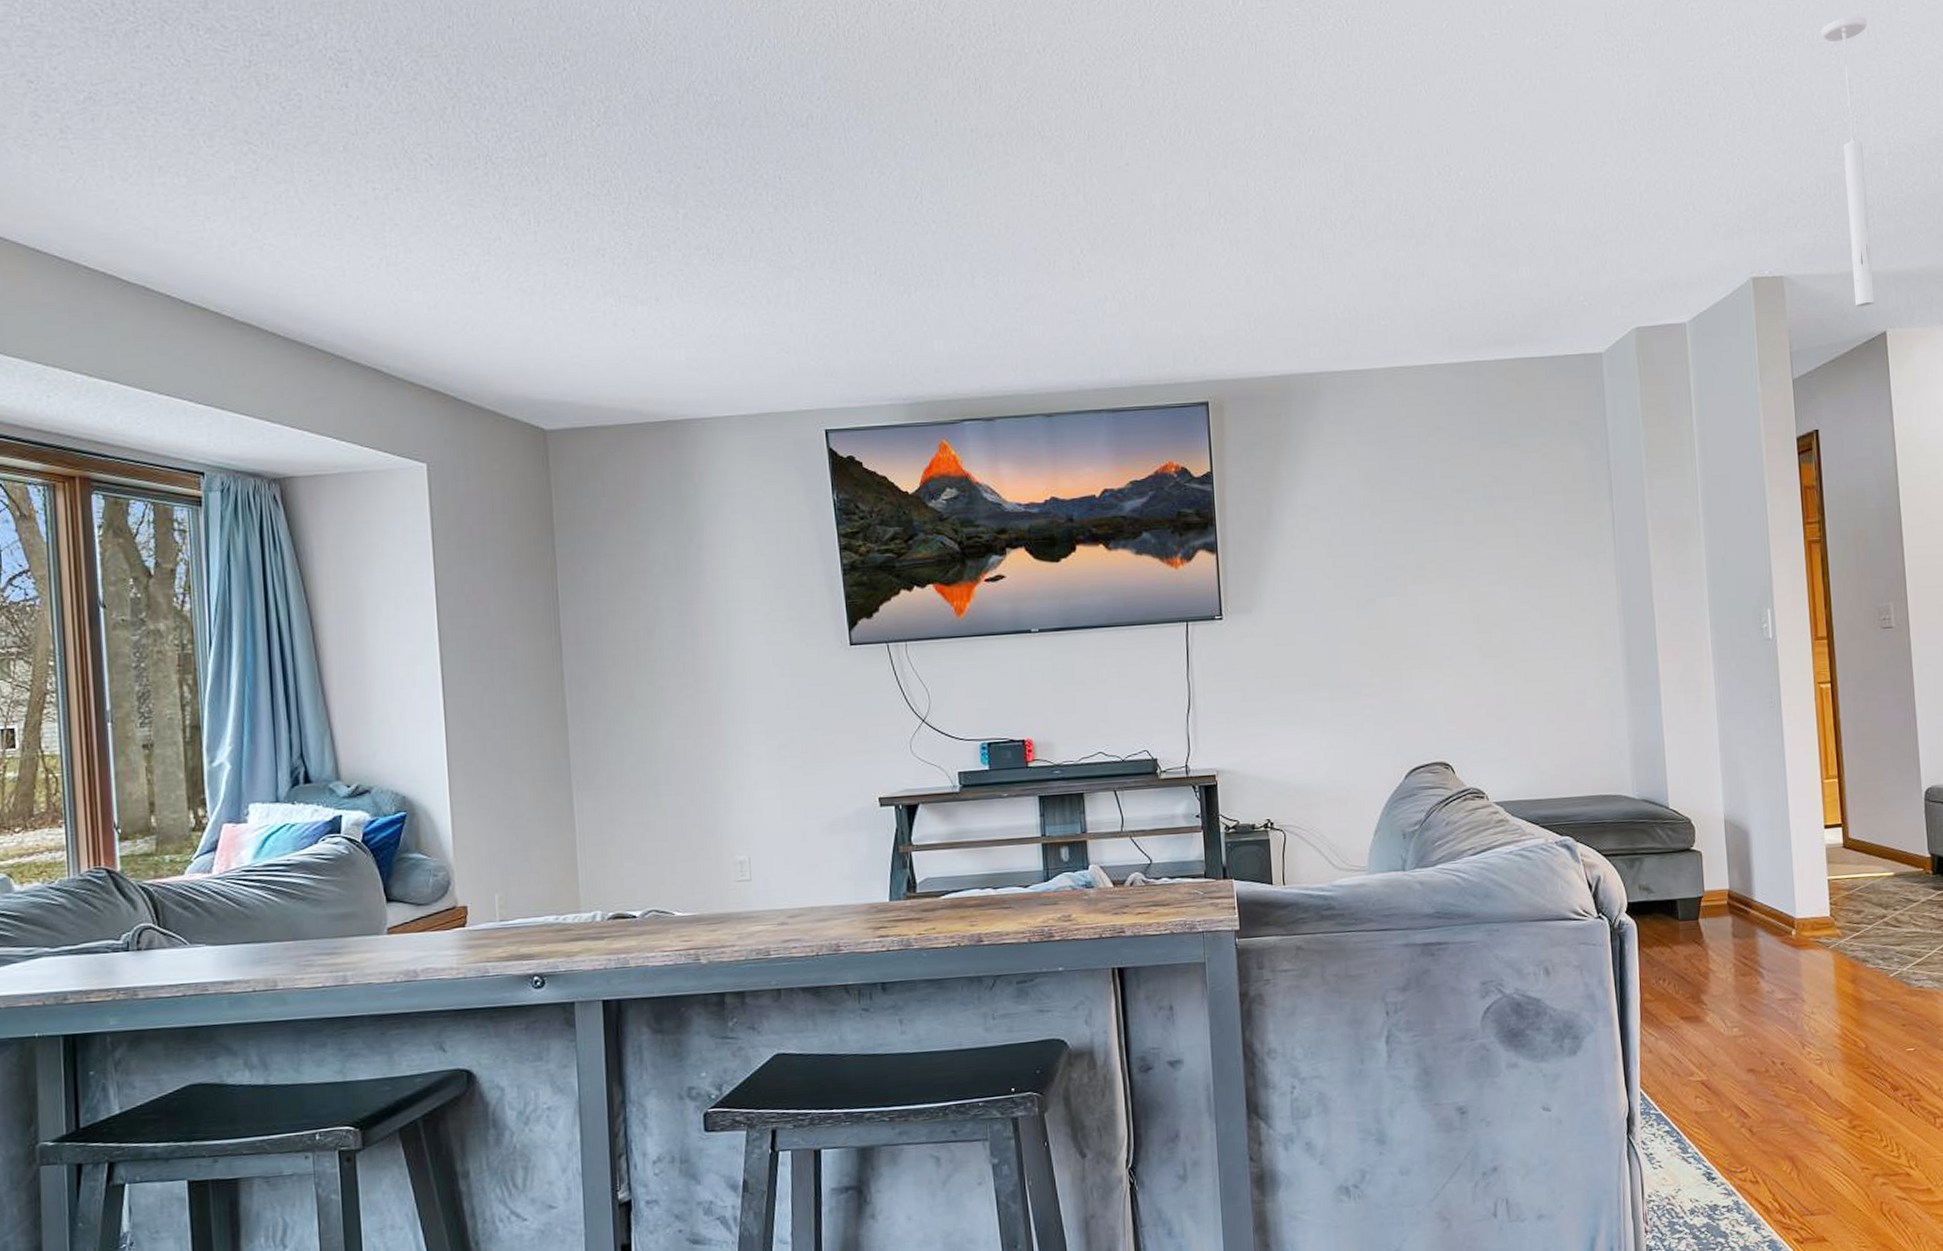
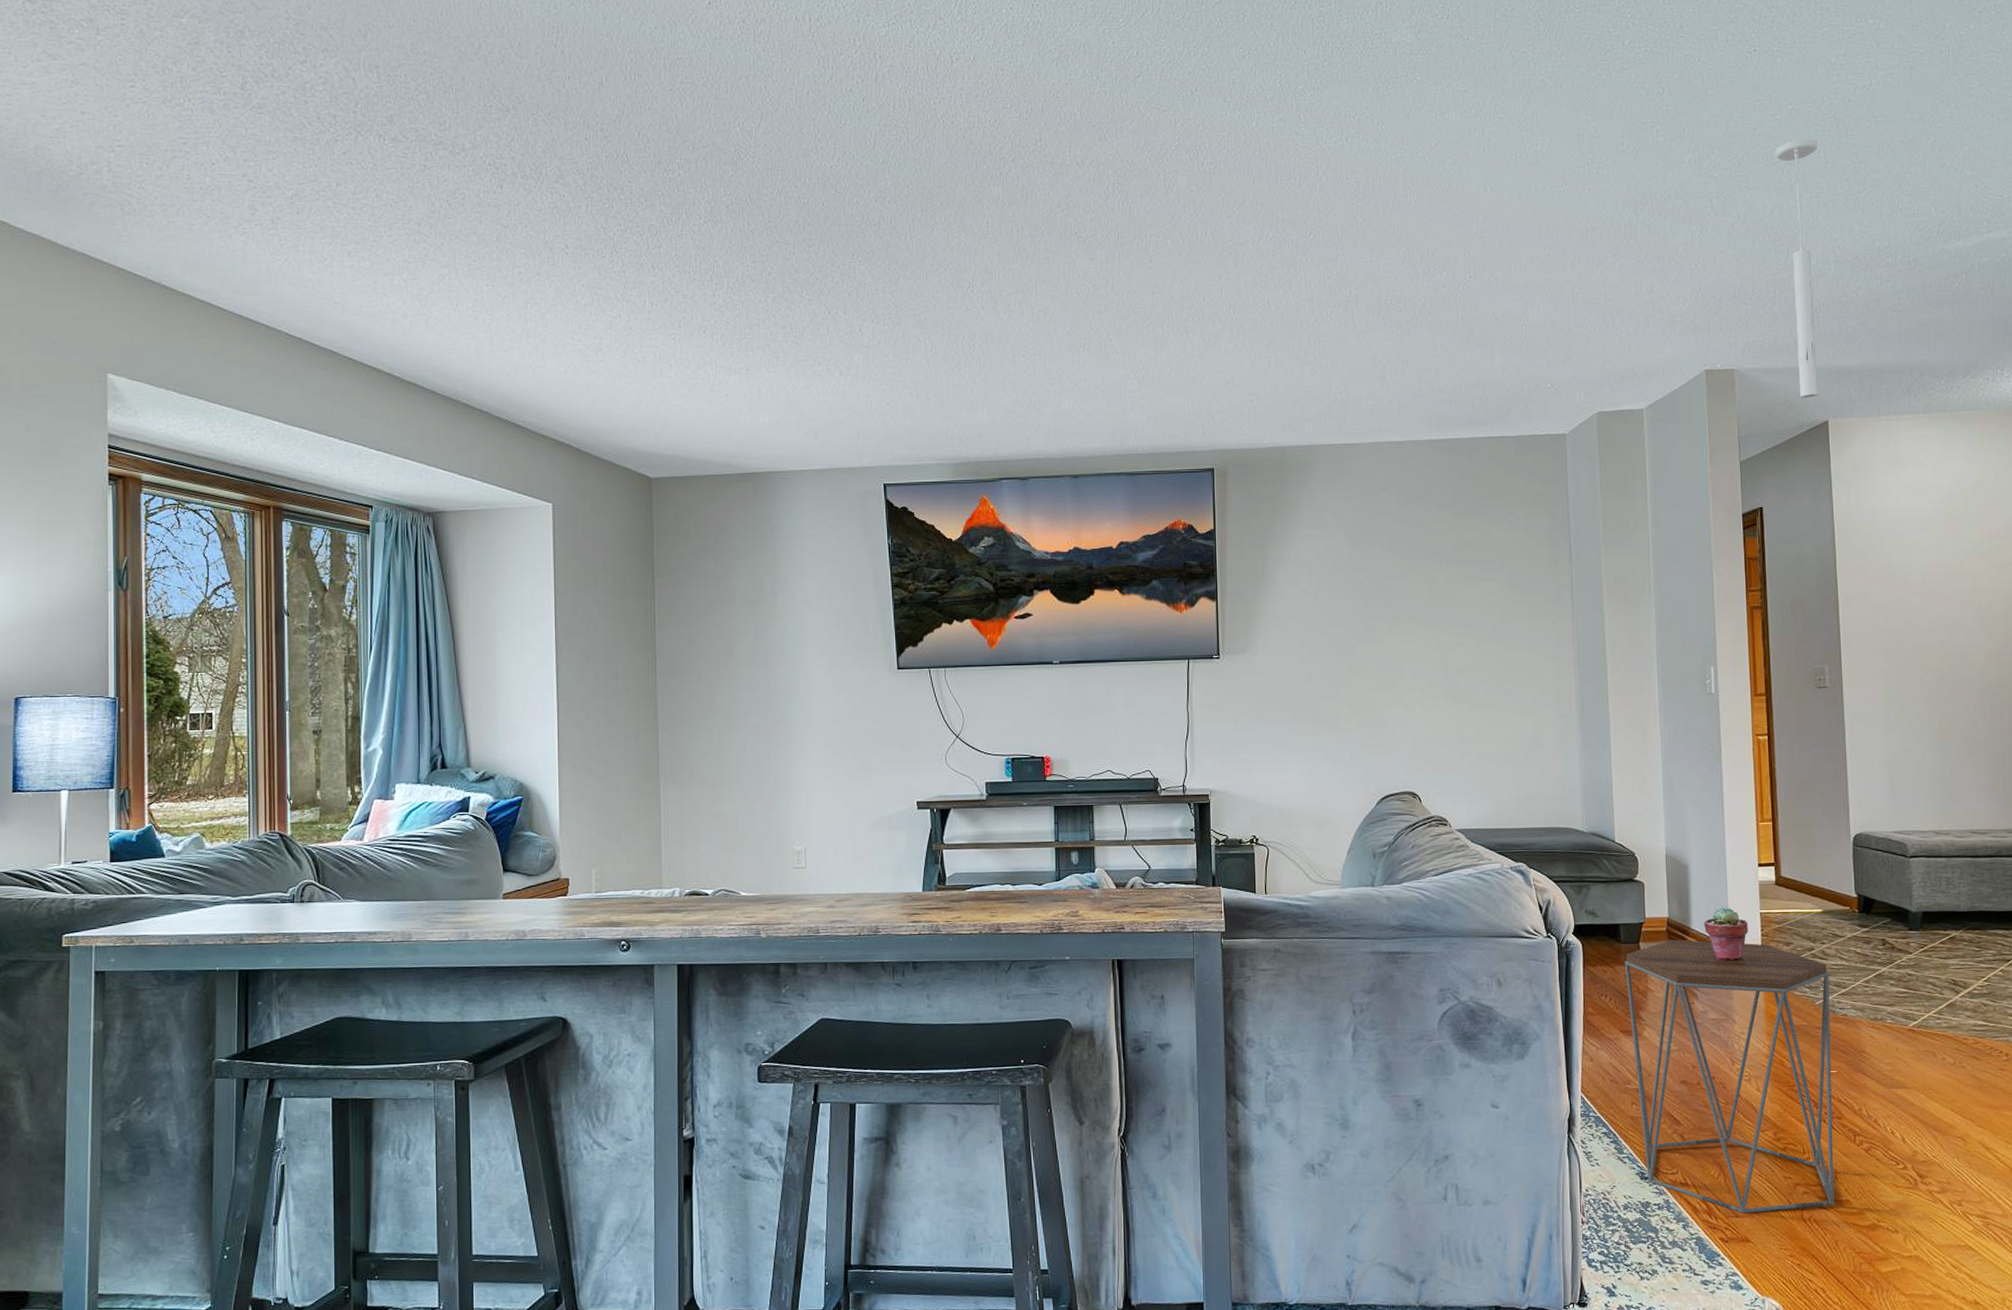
side table: none [1683,913,1915,1211] -> present [1624,940,1834,1214]
potted succulent: none [1768,874,1816,934] -> present [1704,906,1748,961]

